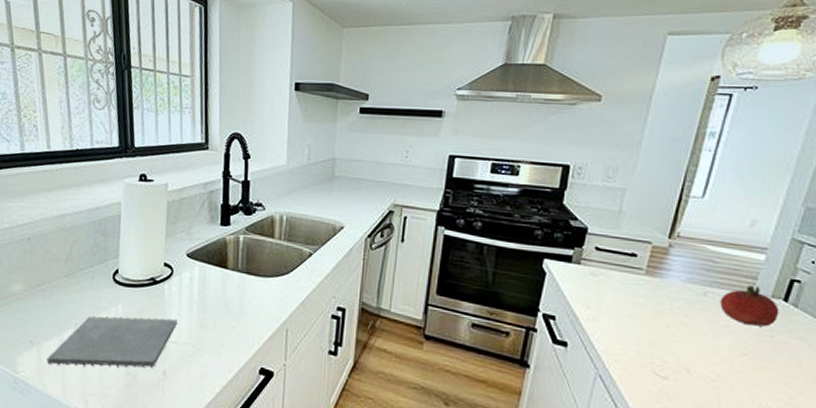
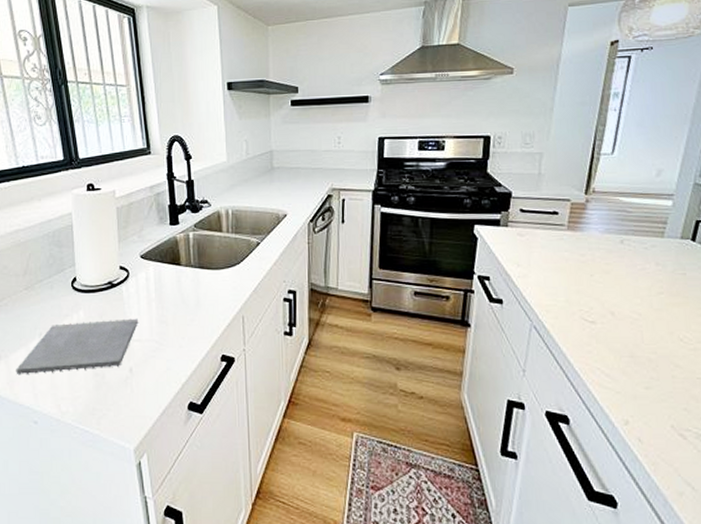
fruit: present [720,285,779,327] -> none [635,230,689,266]

